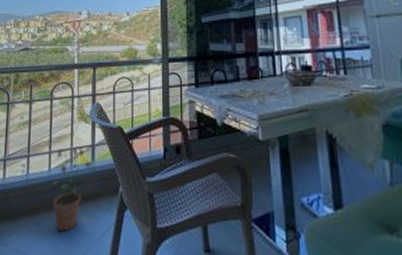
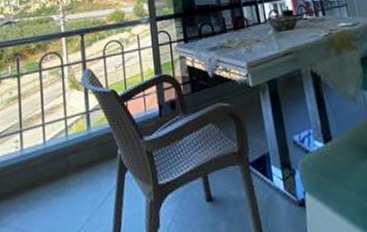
potted plant: present [50,146,92,232] -> none [47,115,88,203]

